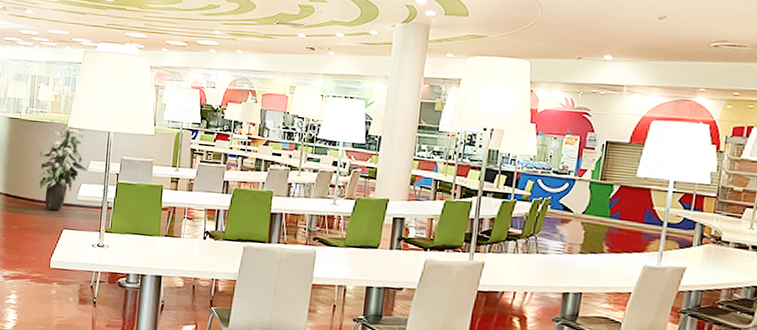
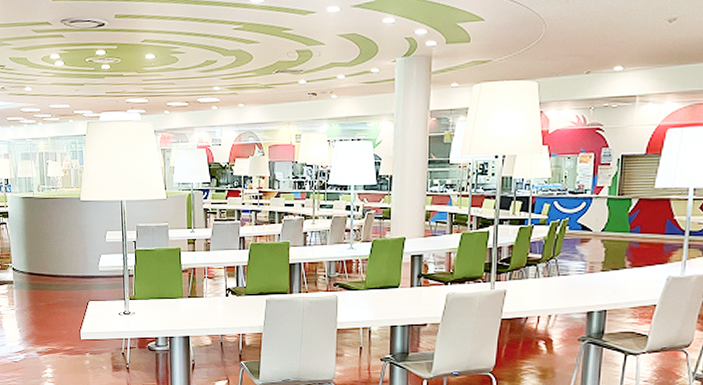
indoor plant: present [37,120,86,210] -> none [56,195,104,283]

